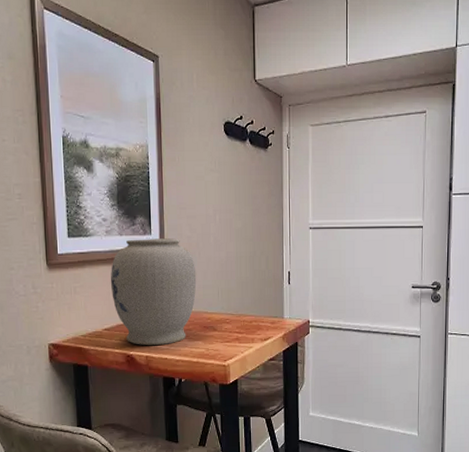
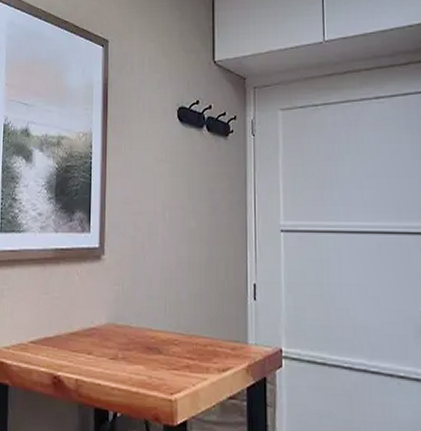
vase: present [110,238,197,346] -> none [41,237,140,367]

